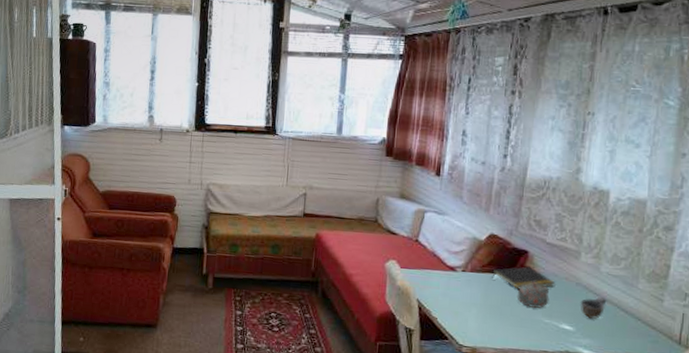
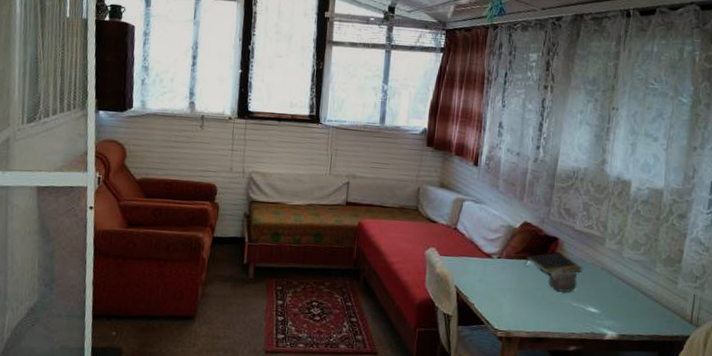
cup: present [580,296,607,319] -> none [604,280,628,301]

